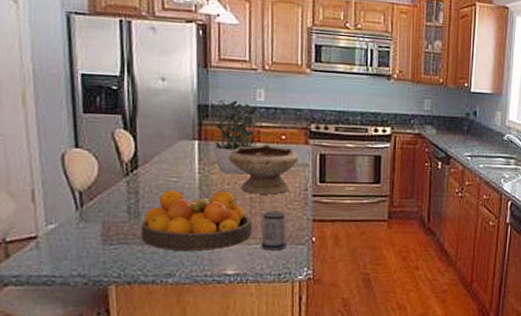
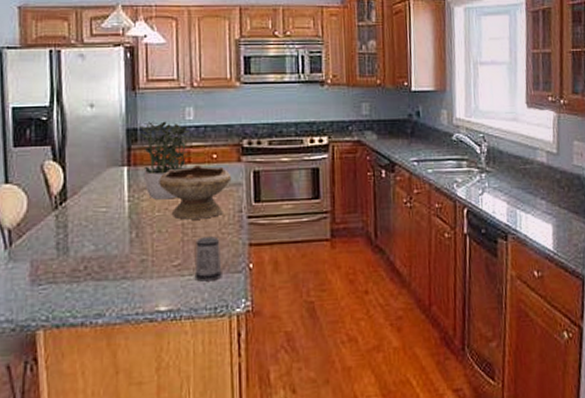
fruit bowl: present [142,189,252,252] -> none [70,218,185,288]

